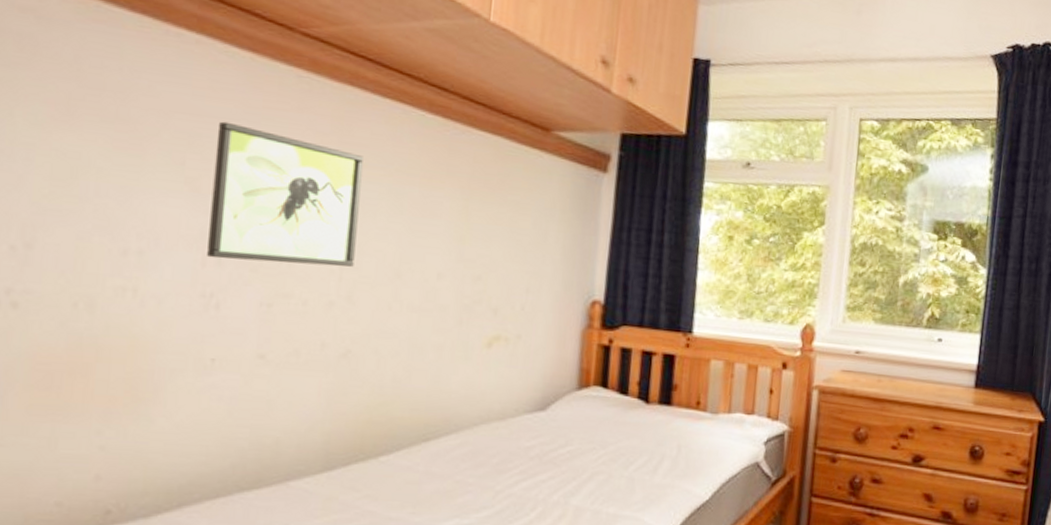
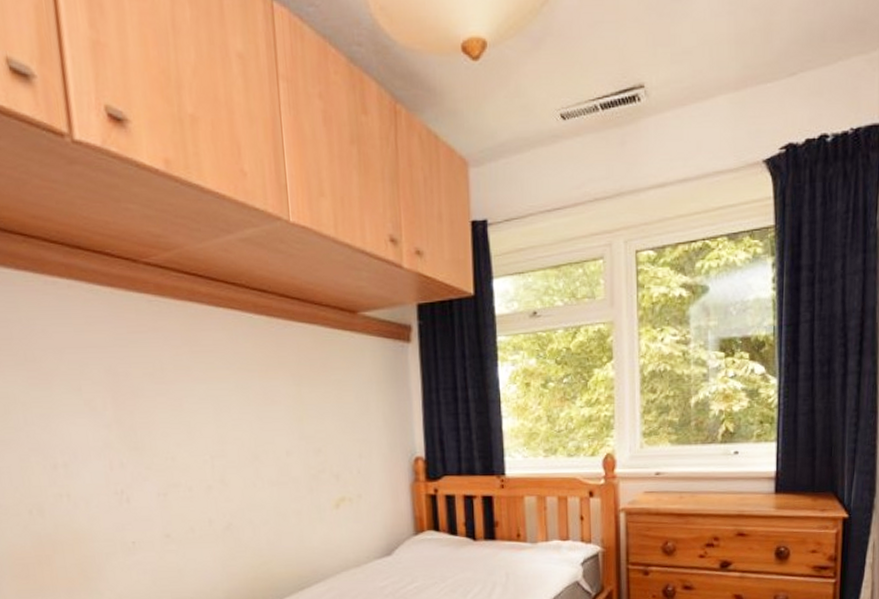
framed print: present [207,121,363,267] -> none [98,349,221,463]

